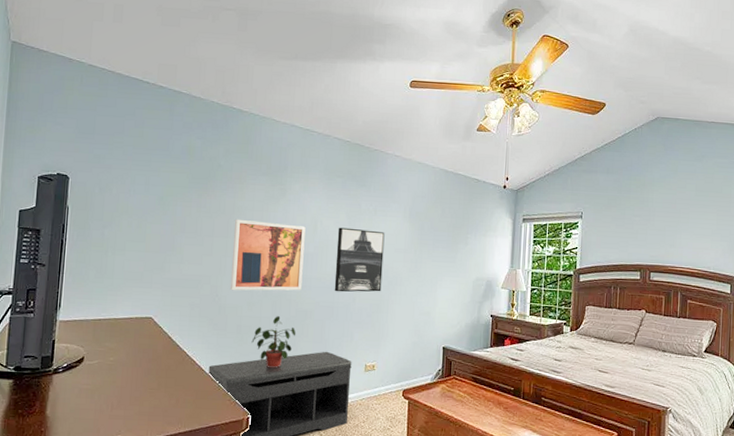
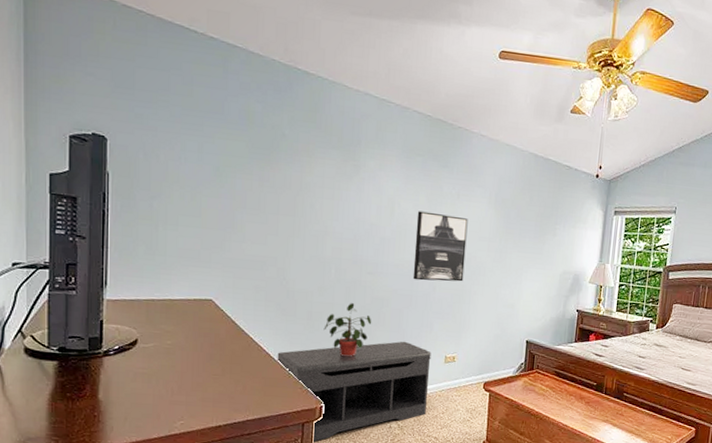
wall art: present [229,219,306,291] -> none [298,196,382,277]

